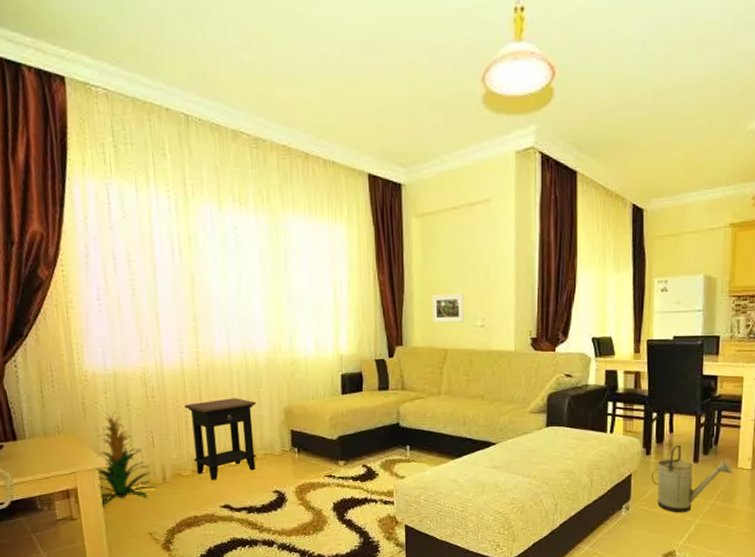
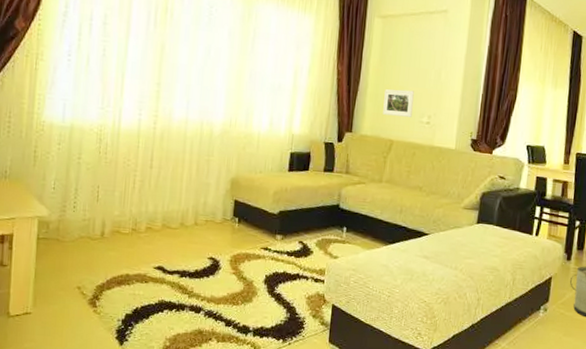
indoor plant: present [96,412,158,508] -> none [33,163,95,256]
side table: present [185,398,257,480] -> none [135,162,206,241]

